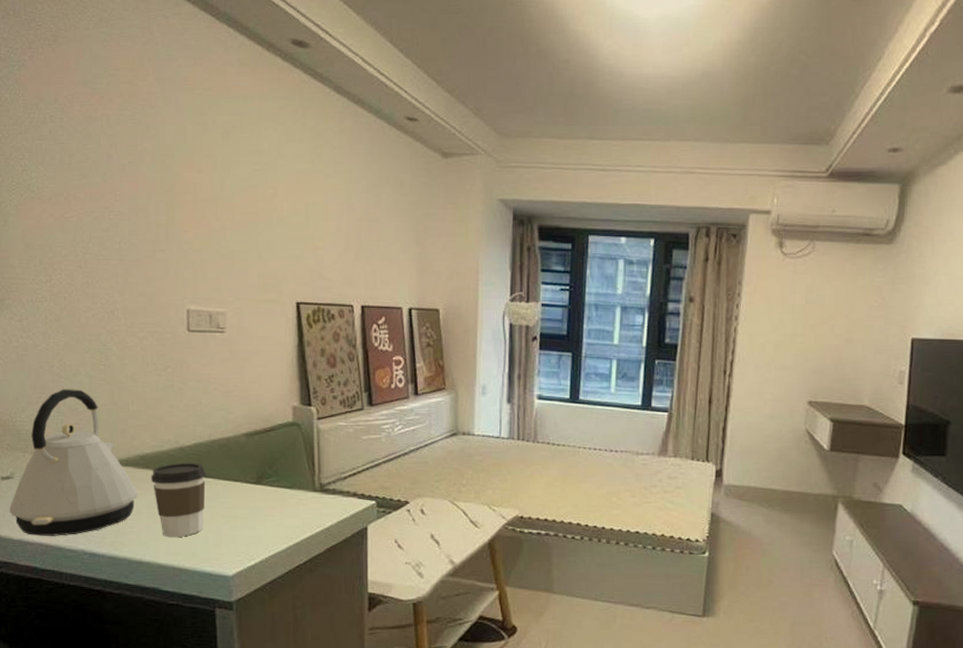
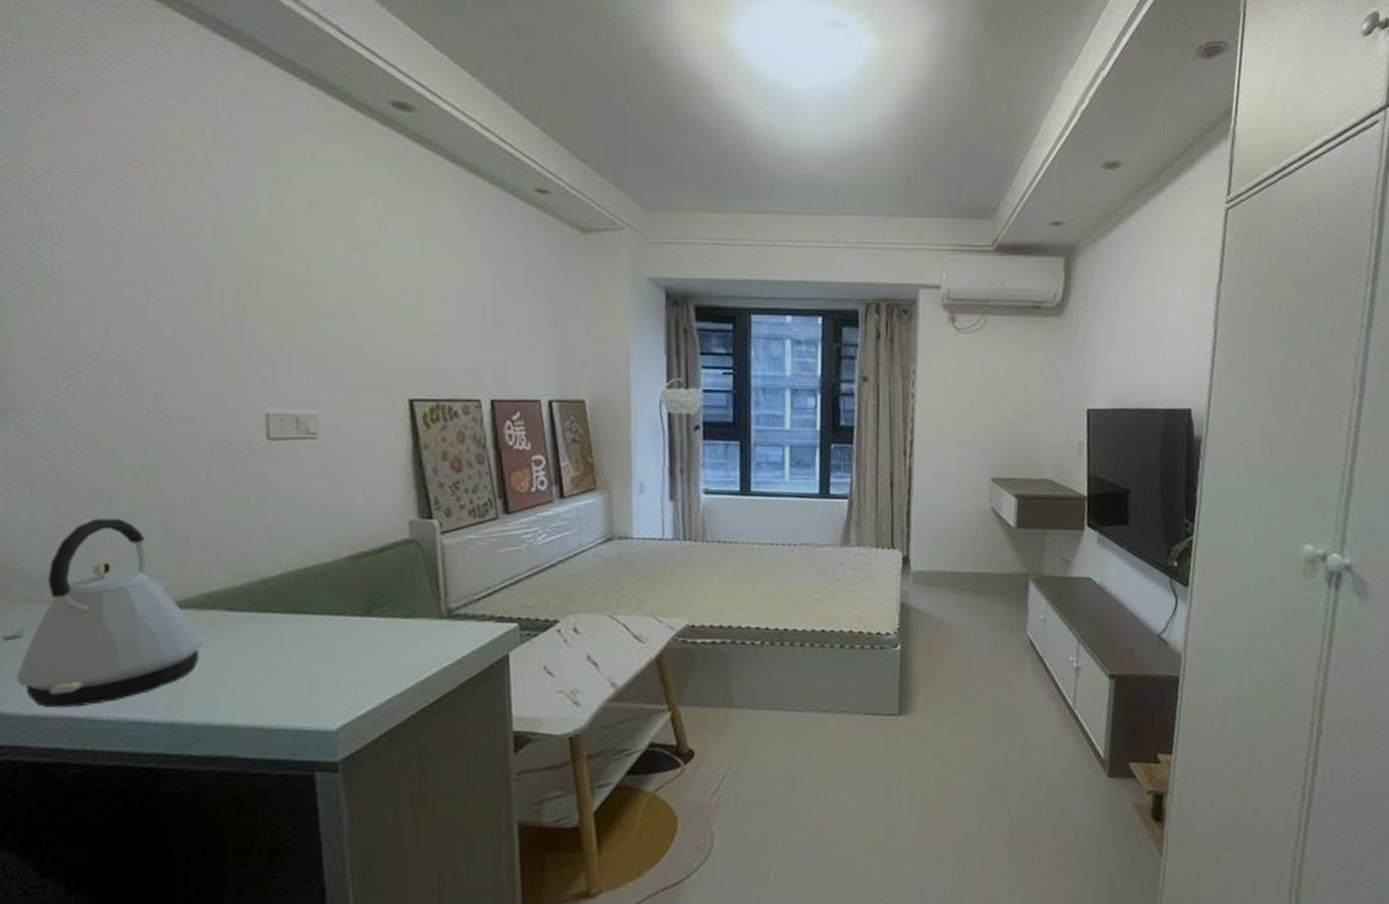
coffee cup: present [151,463,207,538] -> none [221,597,298,692]

